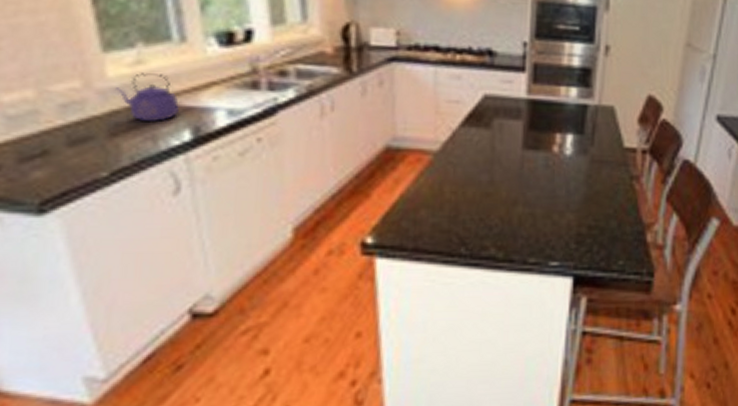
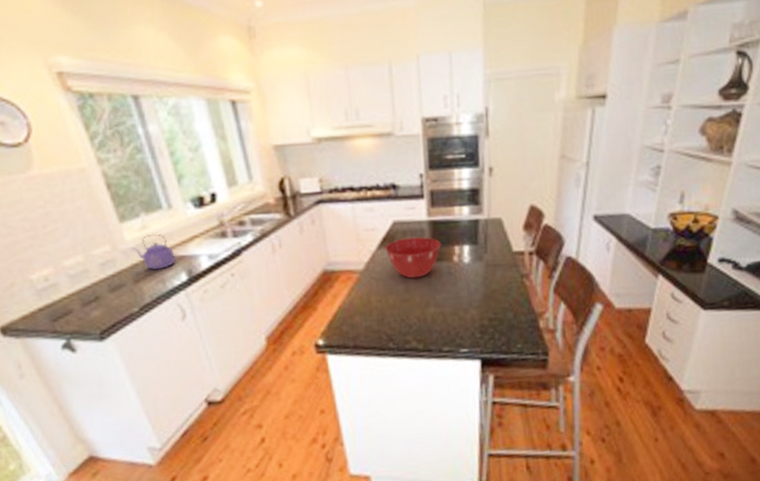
mixing bowl: none [470,116,540,168] -> present [385,236,441,279]

